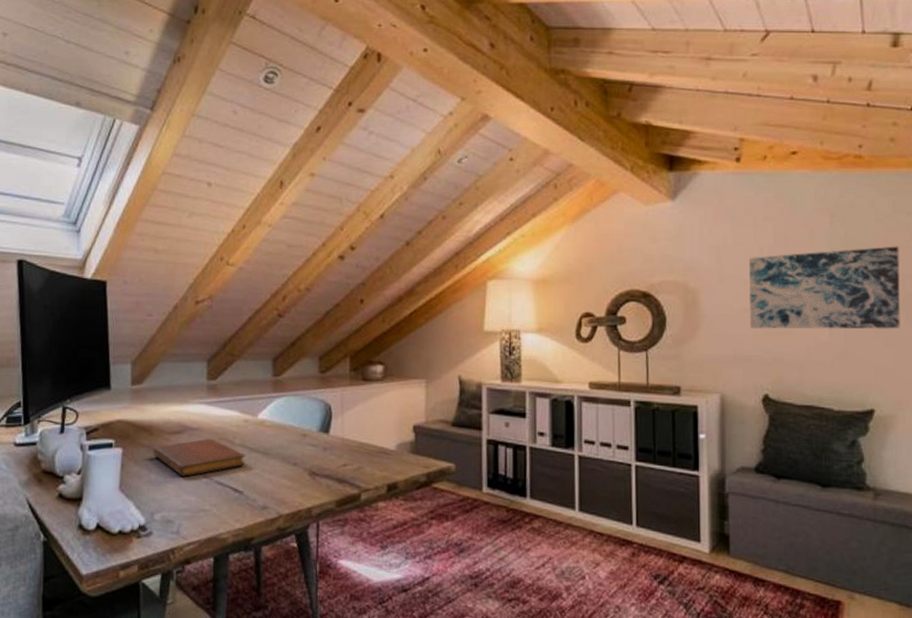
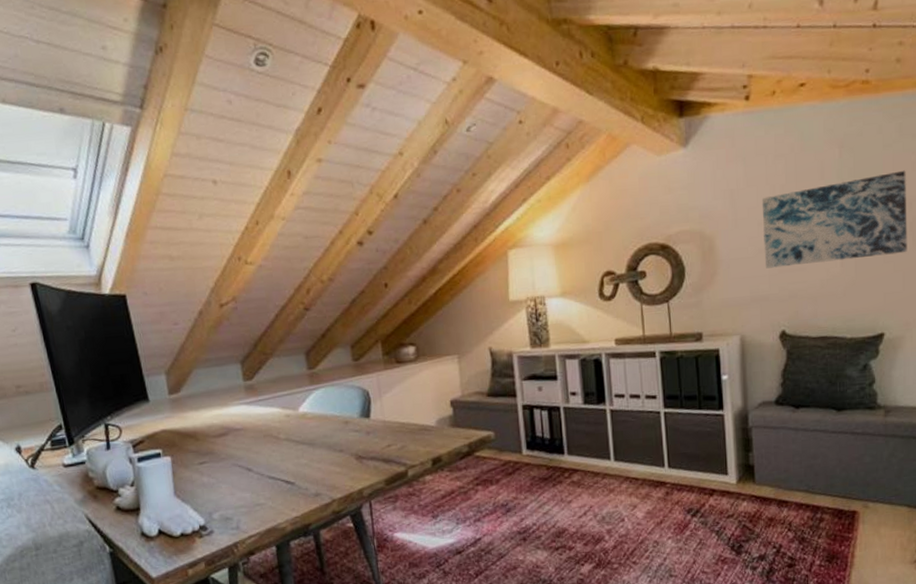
notebook: present [153,438,246,477] -> none [201,436,293,476]

